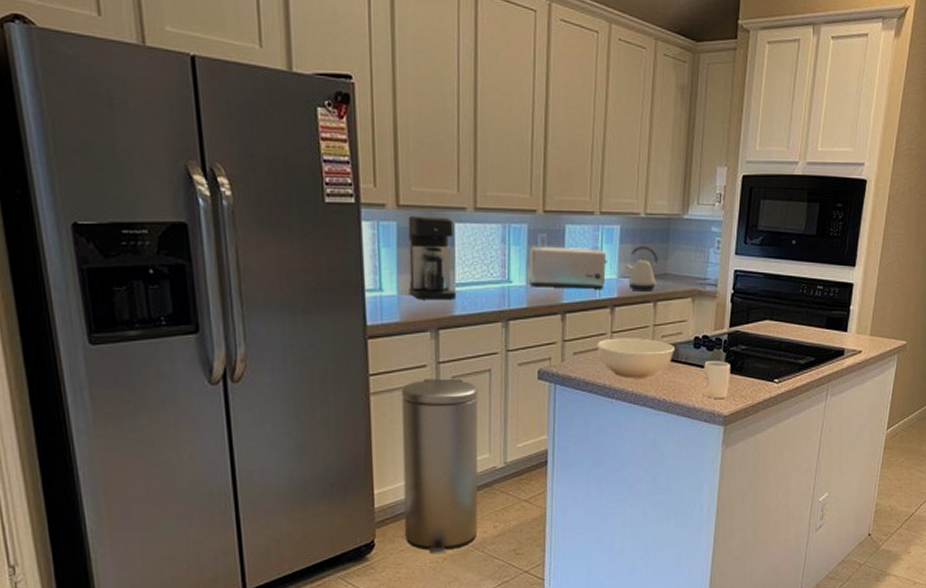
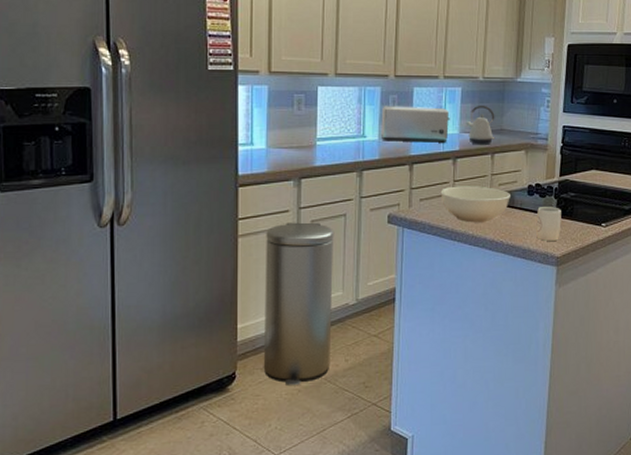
coffee maker: present [408,216,457,300] -> none [276,81,318,153]

